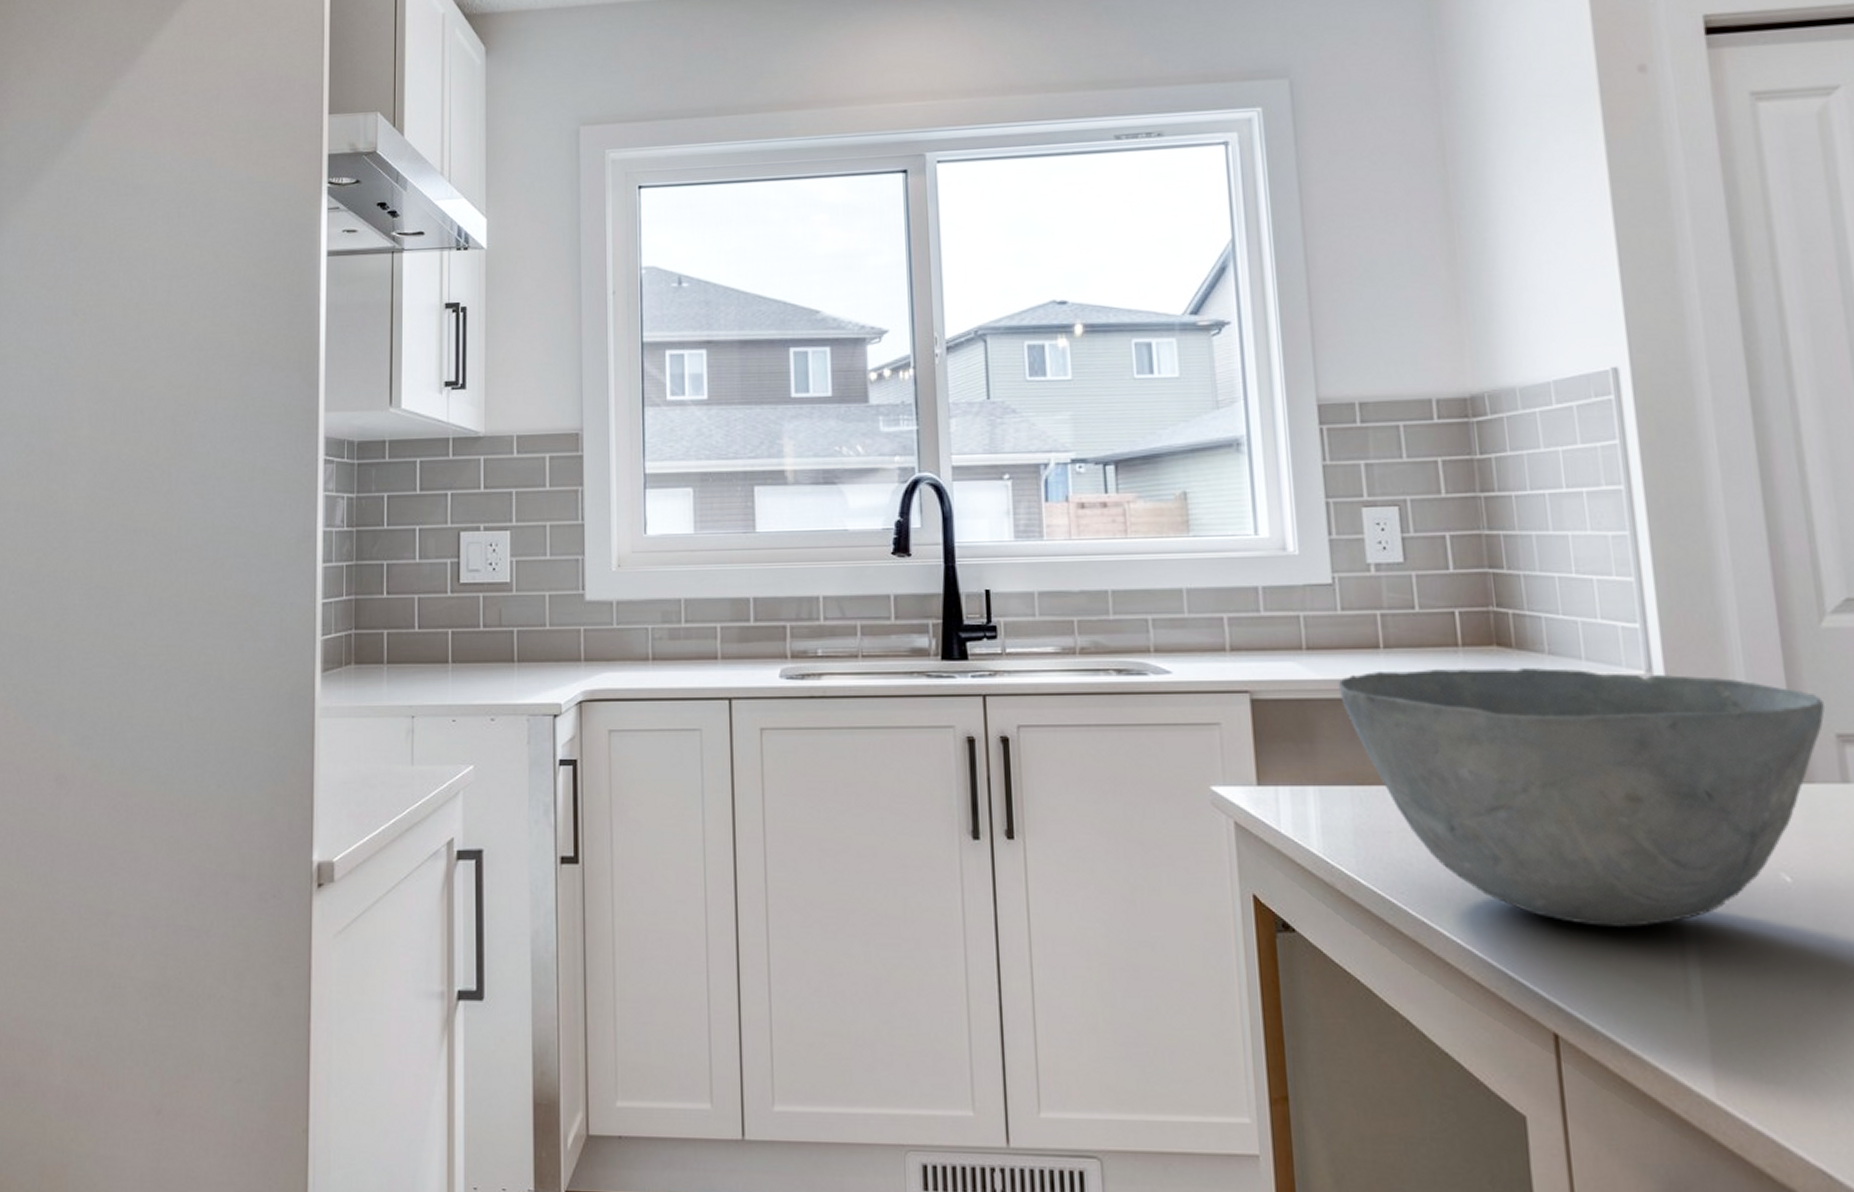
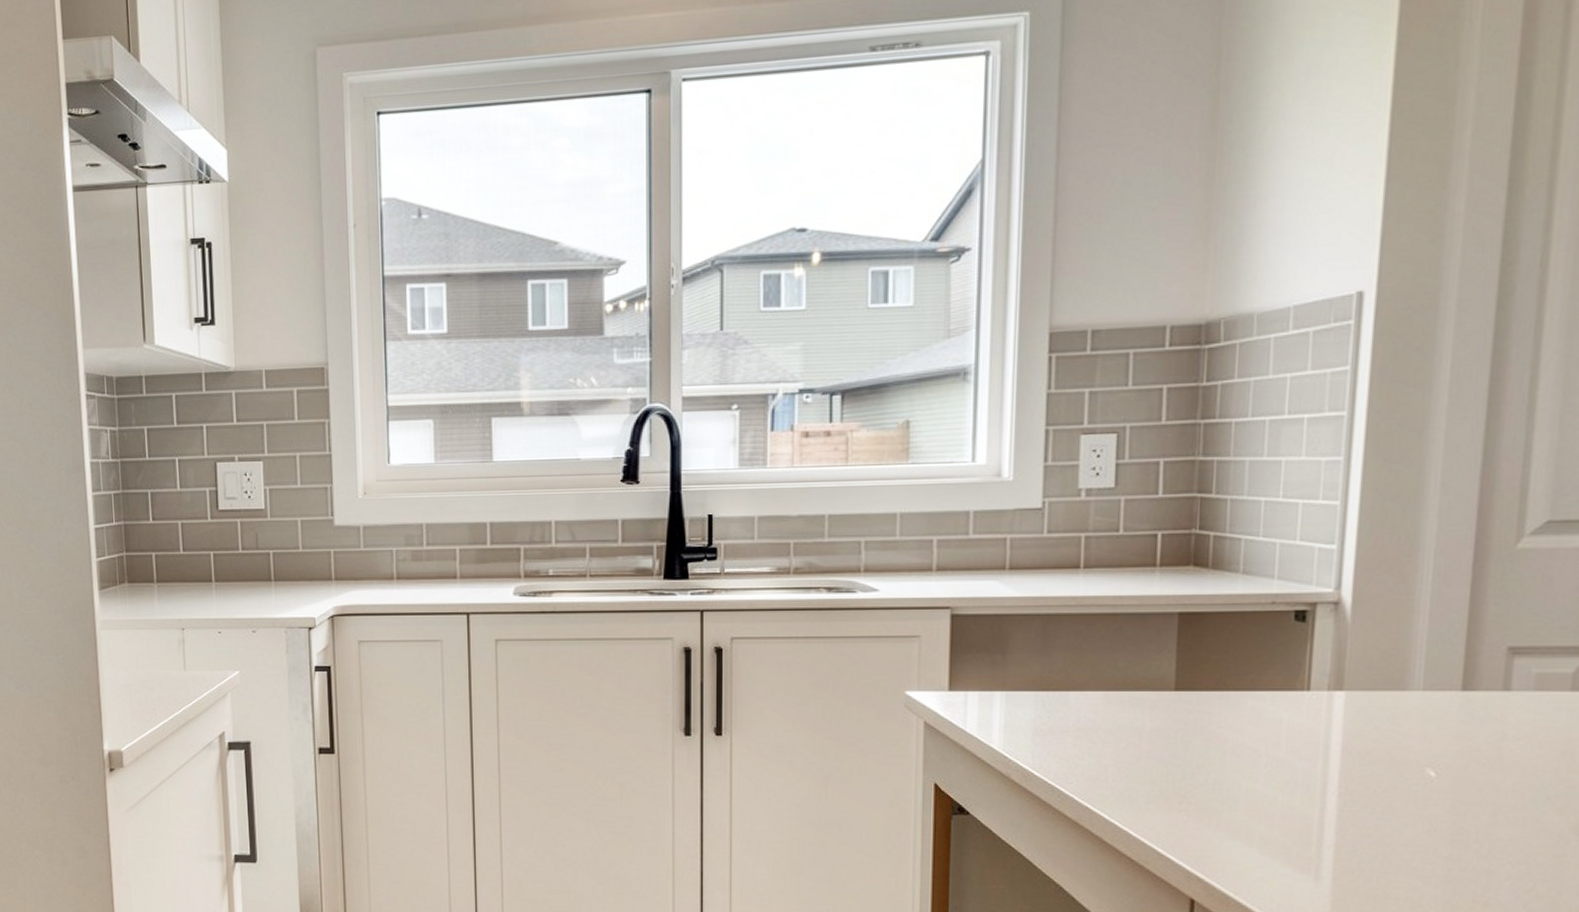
bowl: present [1338,668,1825,927] -> none [1035,586,1502,813]

